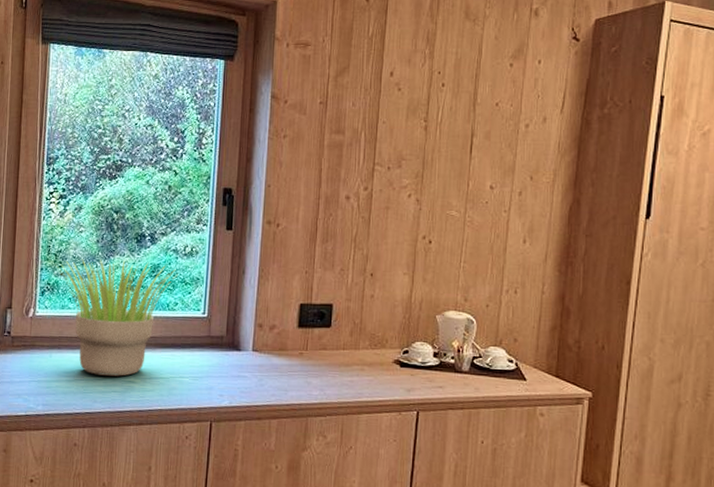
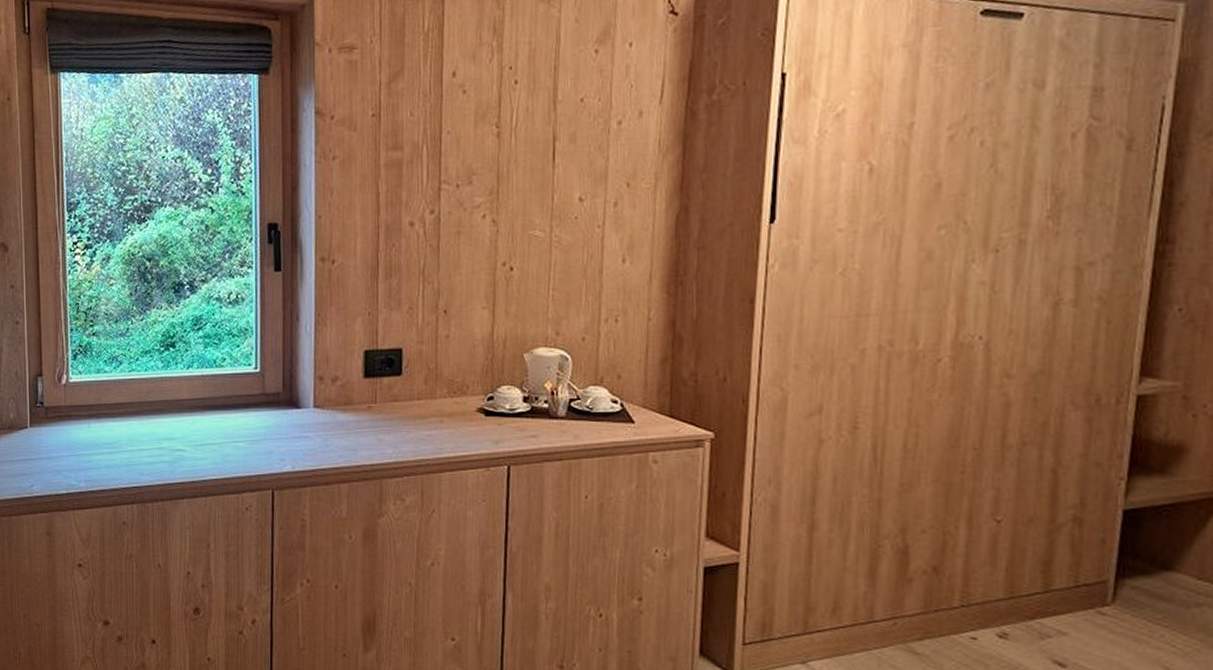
potted plant: present [58,259,178,377] -> none [90,314,224,445]

